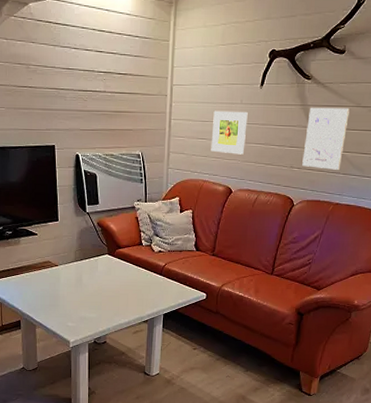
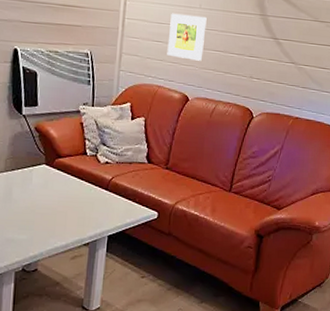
wall art: present [302,107,350,170] -> none [262,18,308,83]

